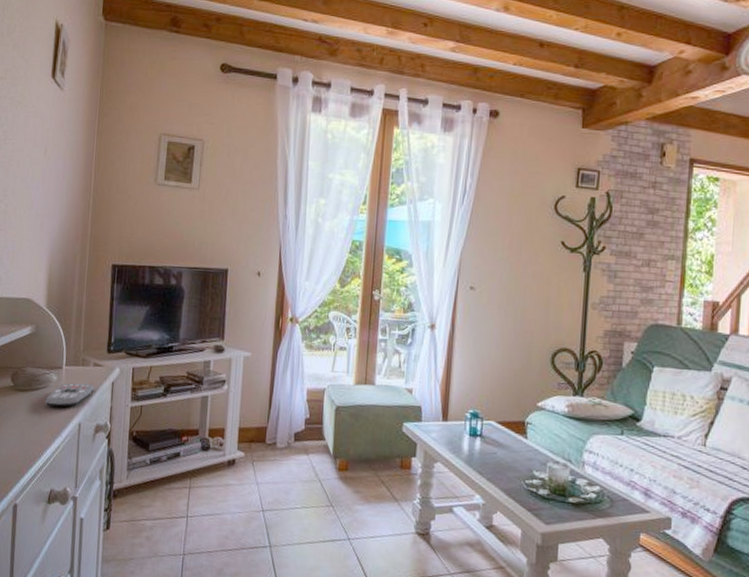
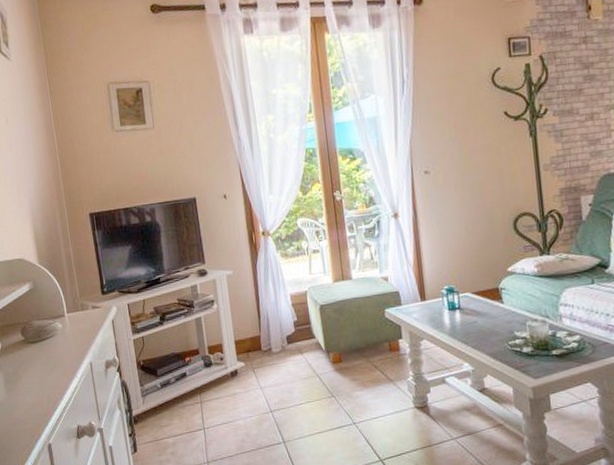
remote control: present [45,383,95,407] -> none [55,326,97,352]

